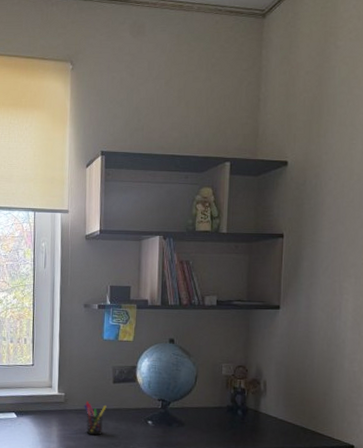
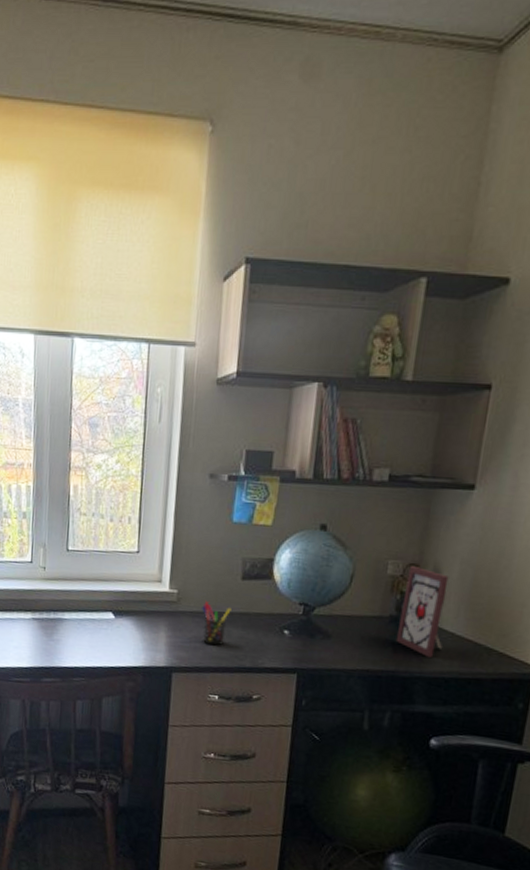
picture frame: none [233,368,270,437] -> present [395,566,449,657]

